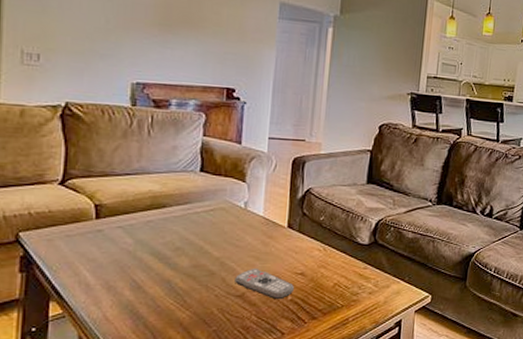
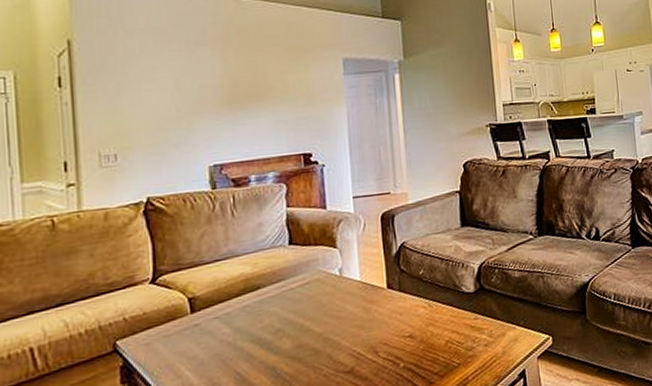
remote control: present [235,269,294,300] -> none [341,338,405,370]

